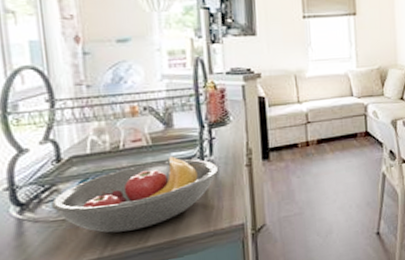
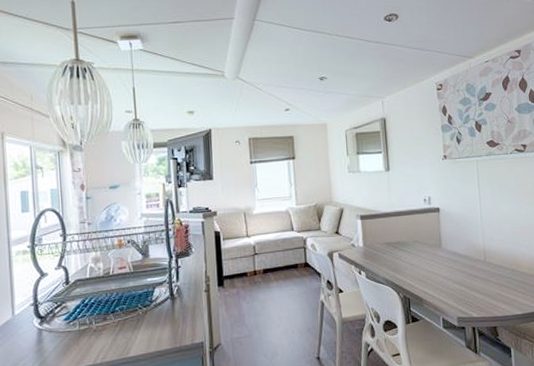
fruit bowl: present [52,156,218,233] -> none [62,281,183,344]

